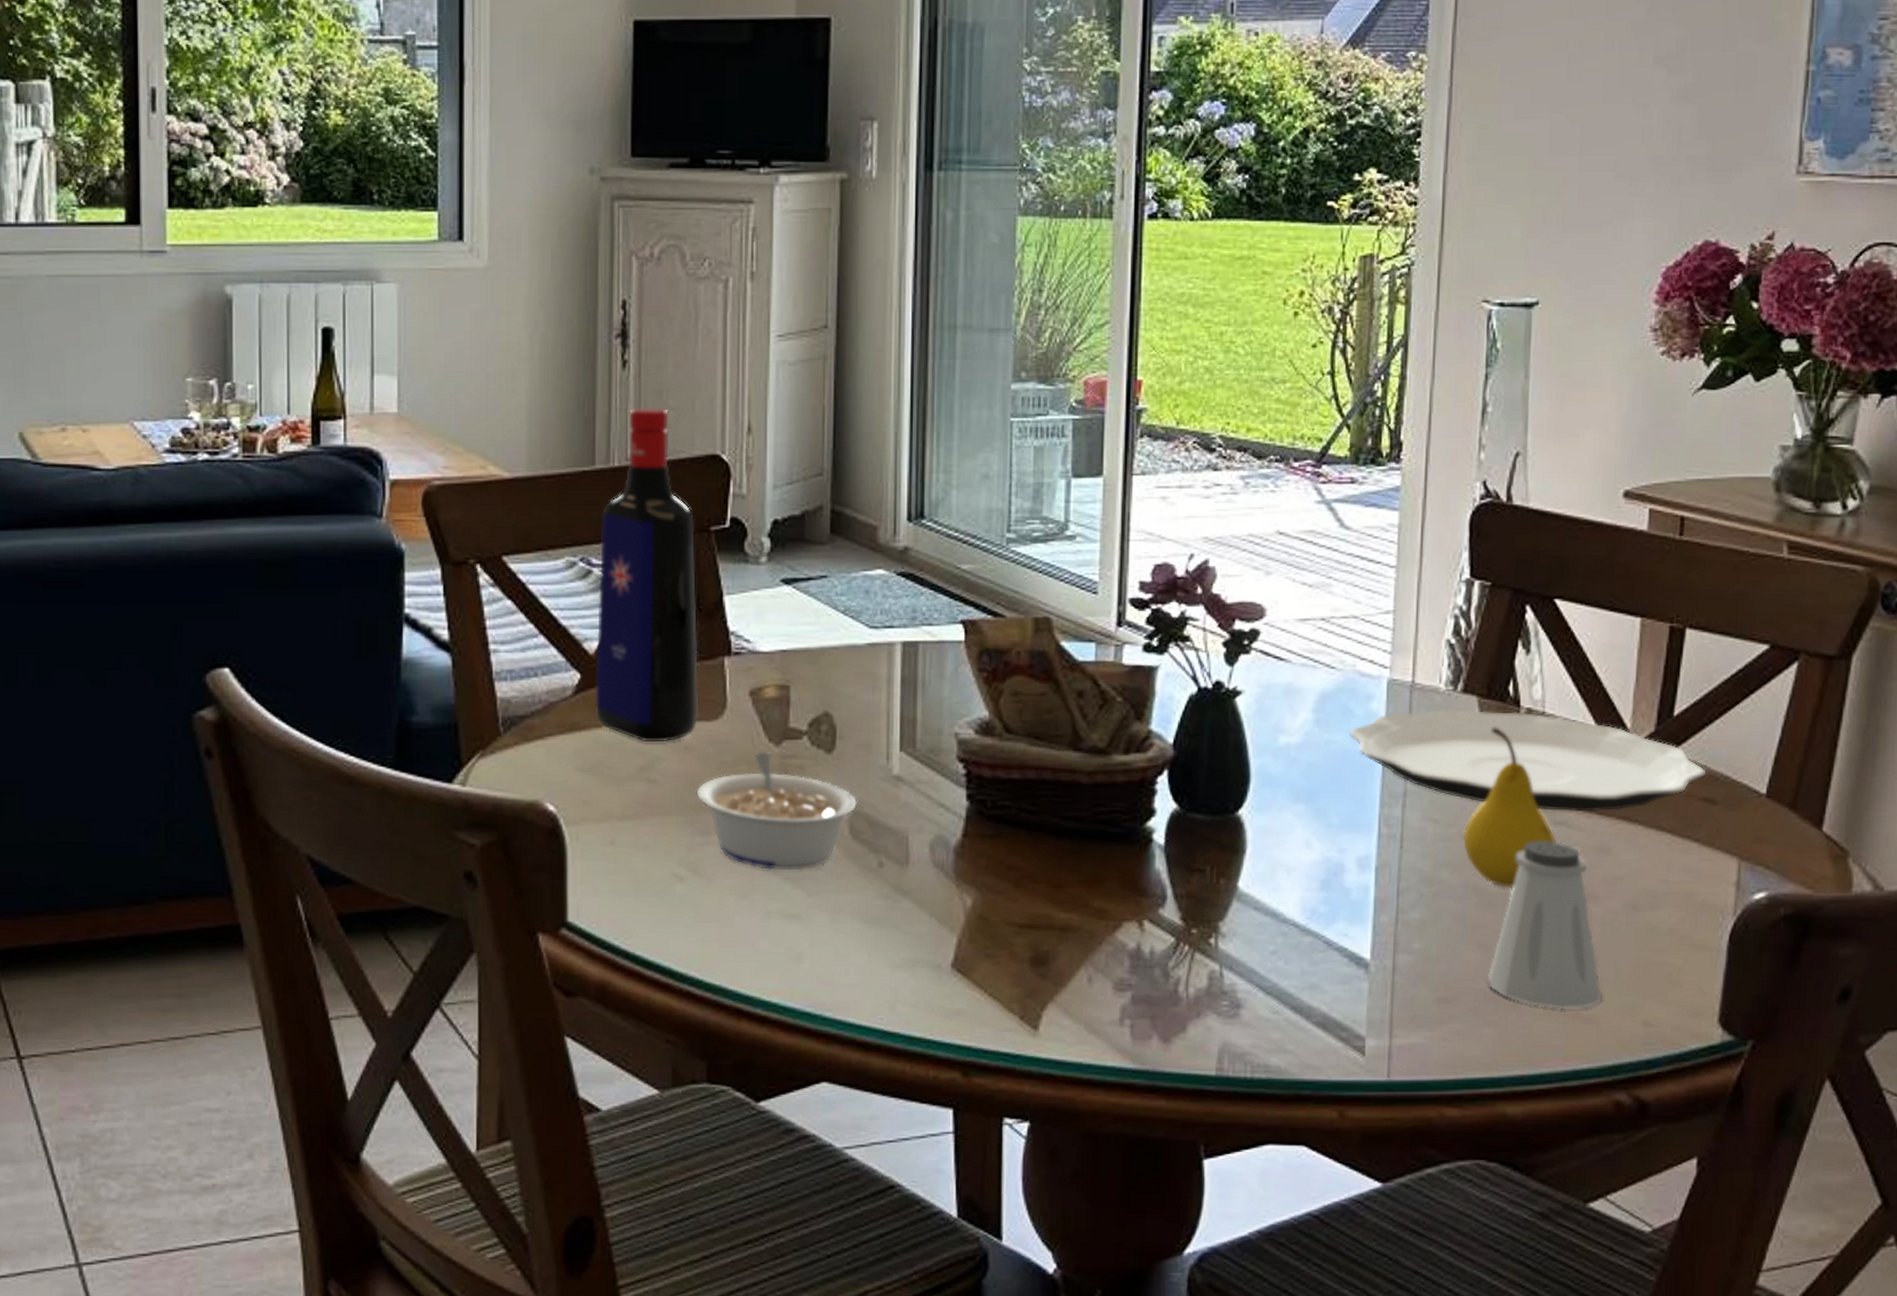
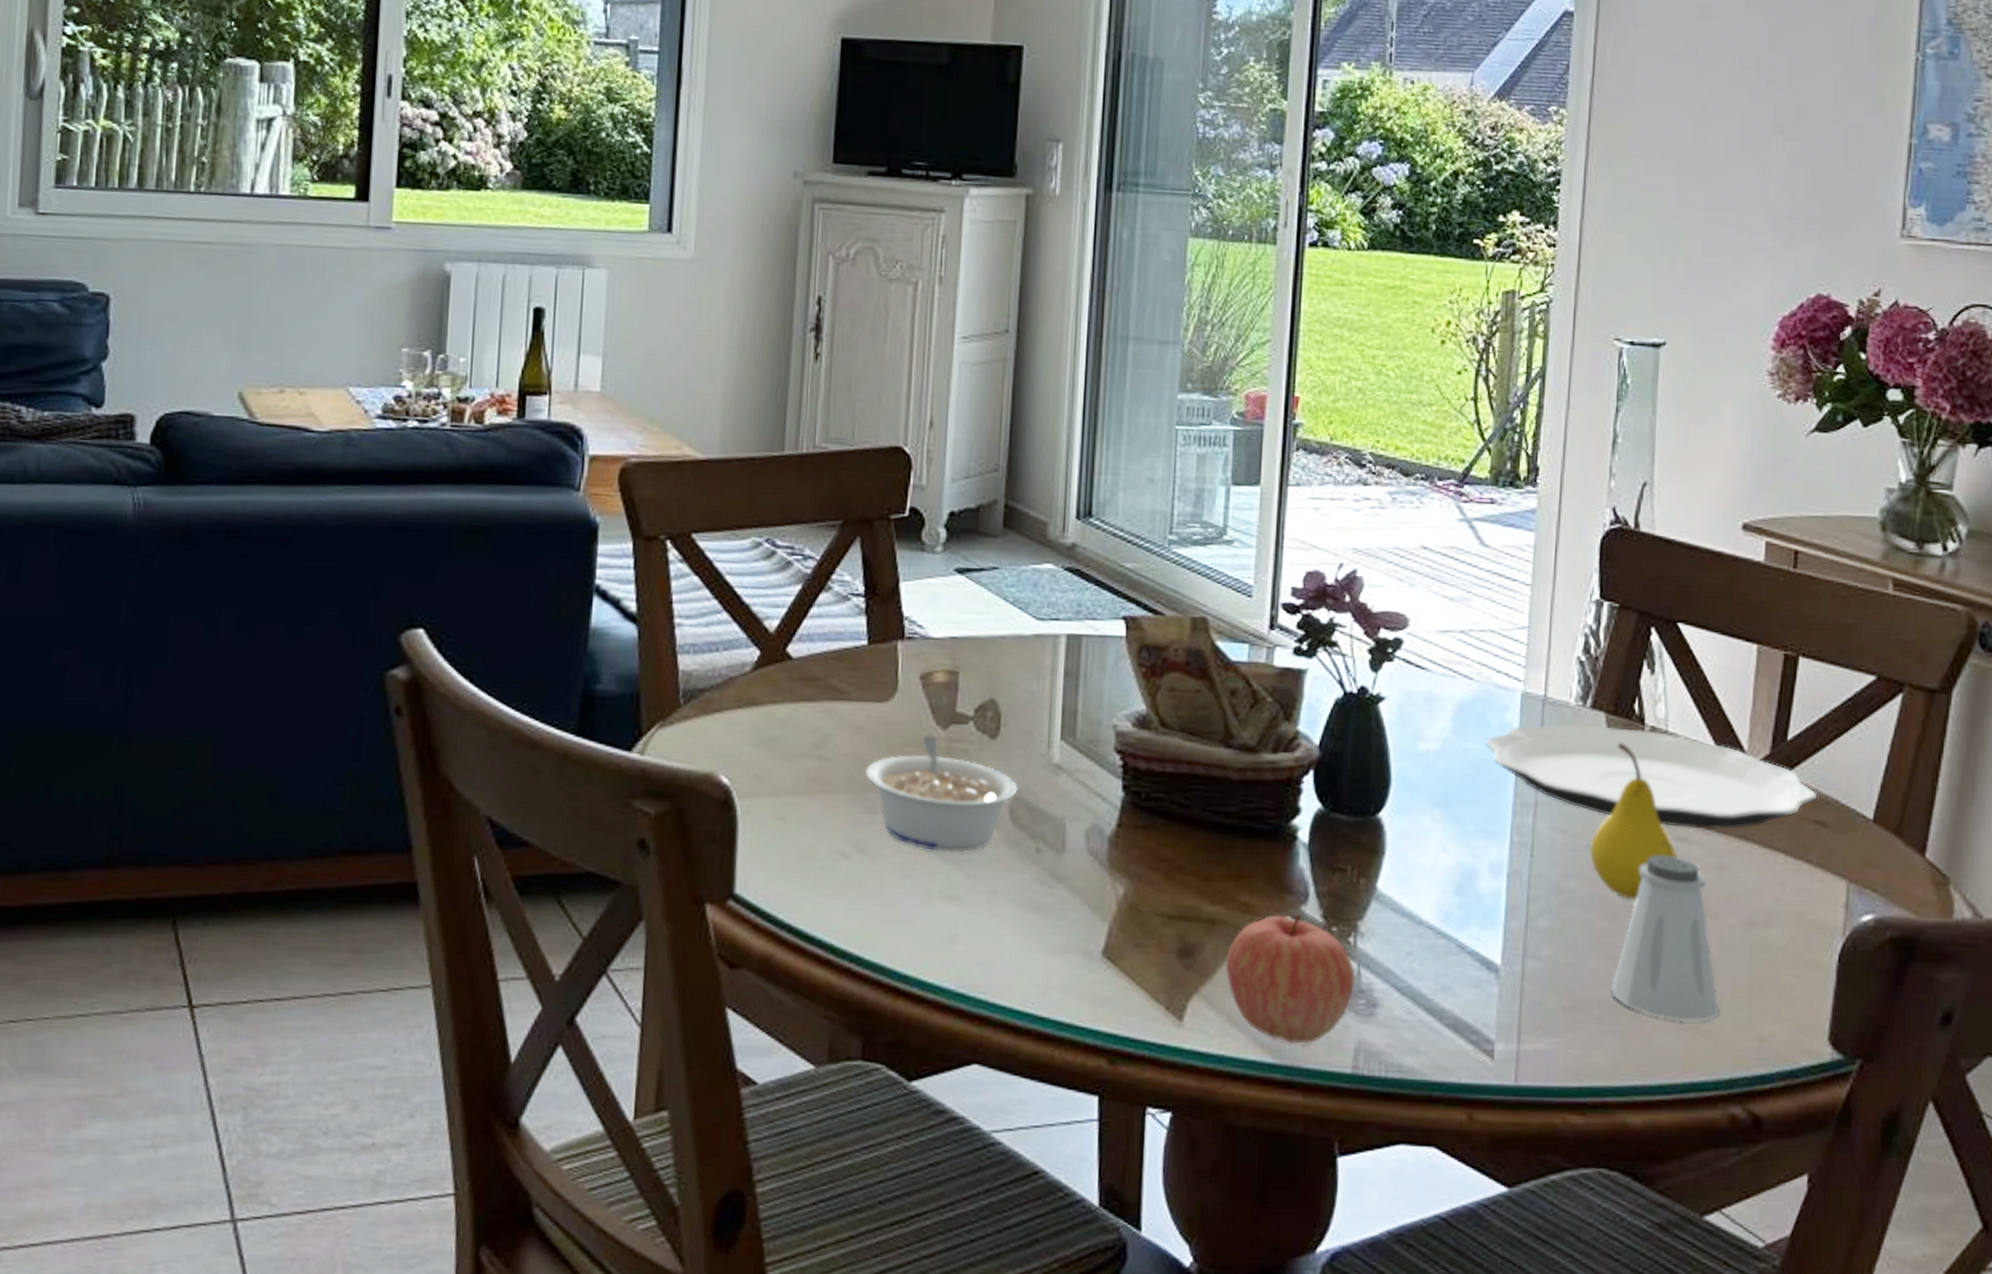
liquor bottle: present [596,407,698,743] -> none [773,398,876,721]
apple: none [1080,917,1217,1048] -> present [1225,913,1355,1044]

